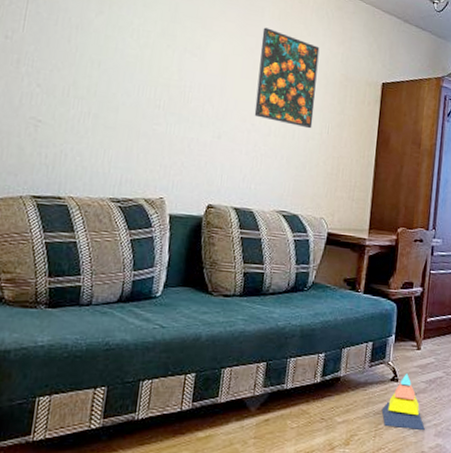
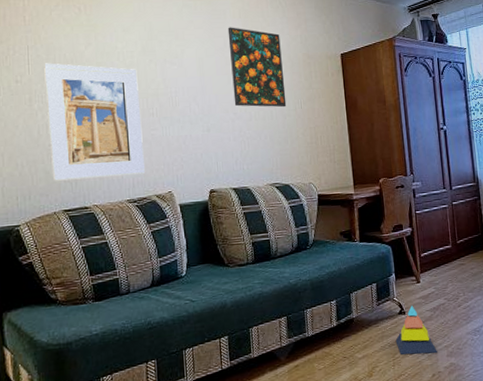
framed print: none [26,23,151,172] -> present [44,63,146,181]

